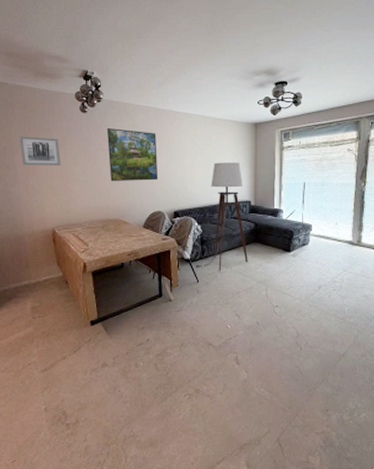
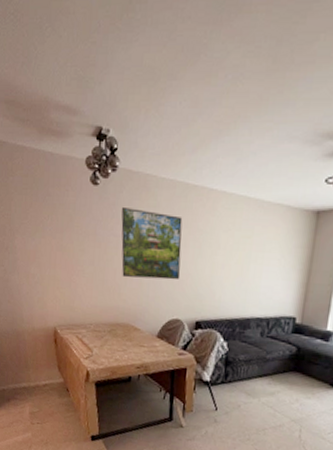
wall art: present [19,136,61,166] -> none [20,212,66,252]
floor lamp: present [195,162,248,272] -> none [215,262,289,401]

